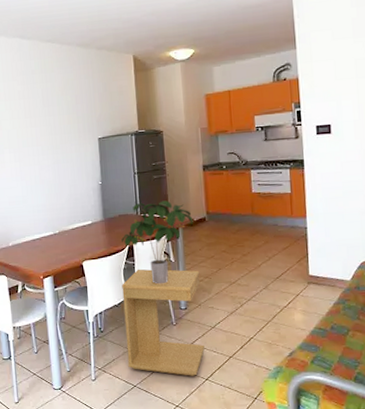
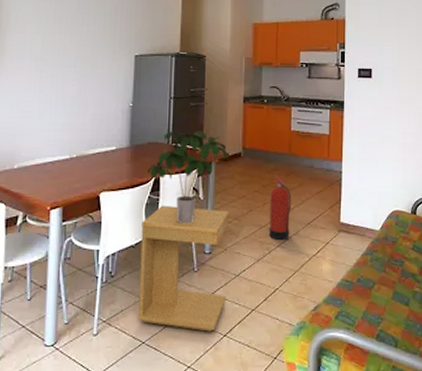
fire extinguisher: none [237,234,260,294] -> present [269,174,292,239]

